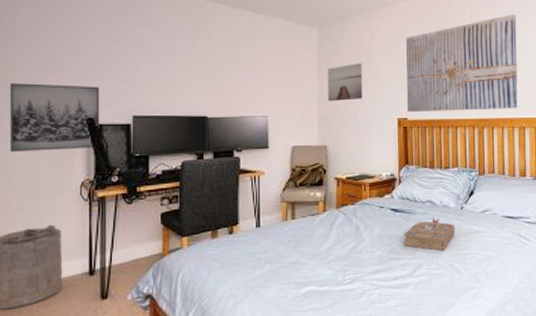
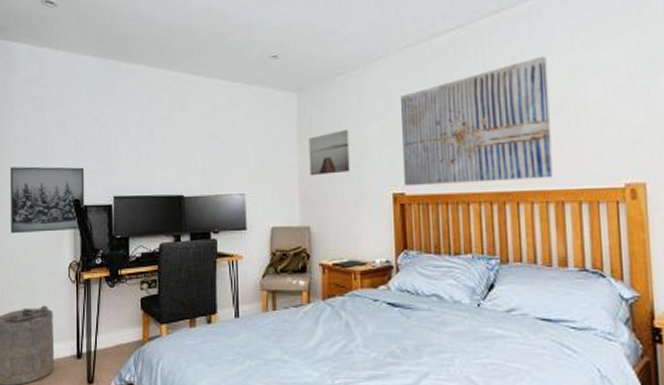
book: present [403,217,455,250] -> none [403,315,471,357]

